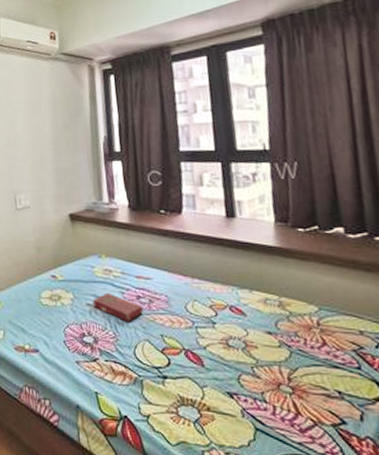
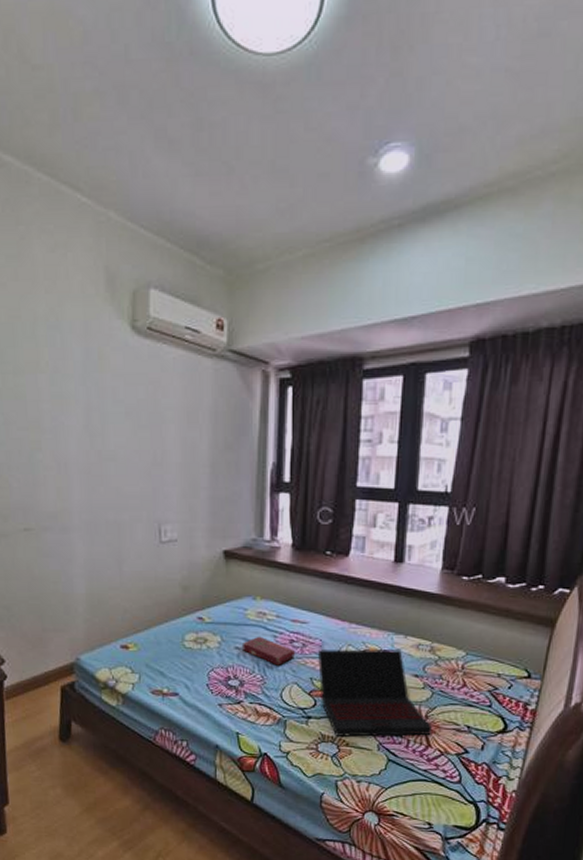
laptop: none [164,305,298,402] -> present [317,649,432,737]

